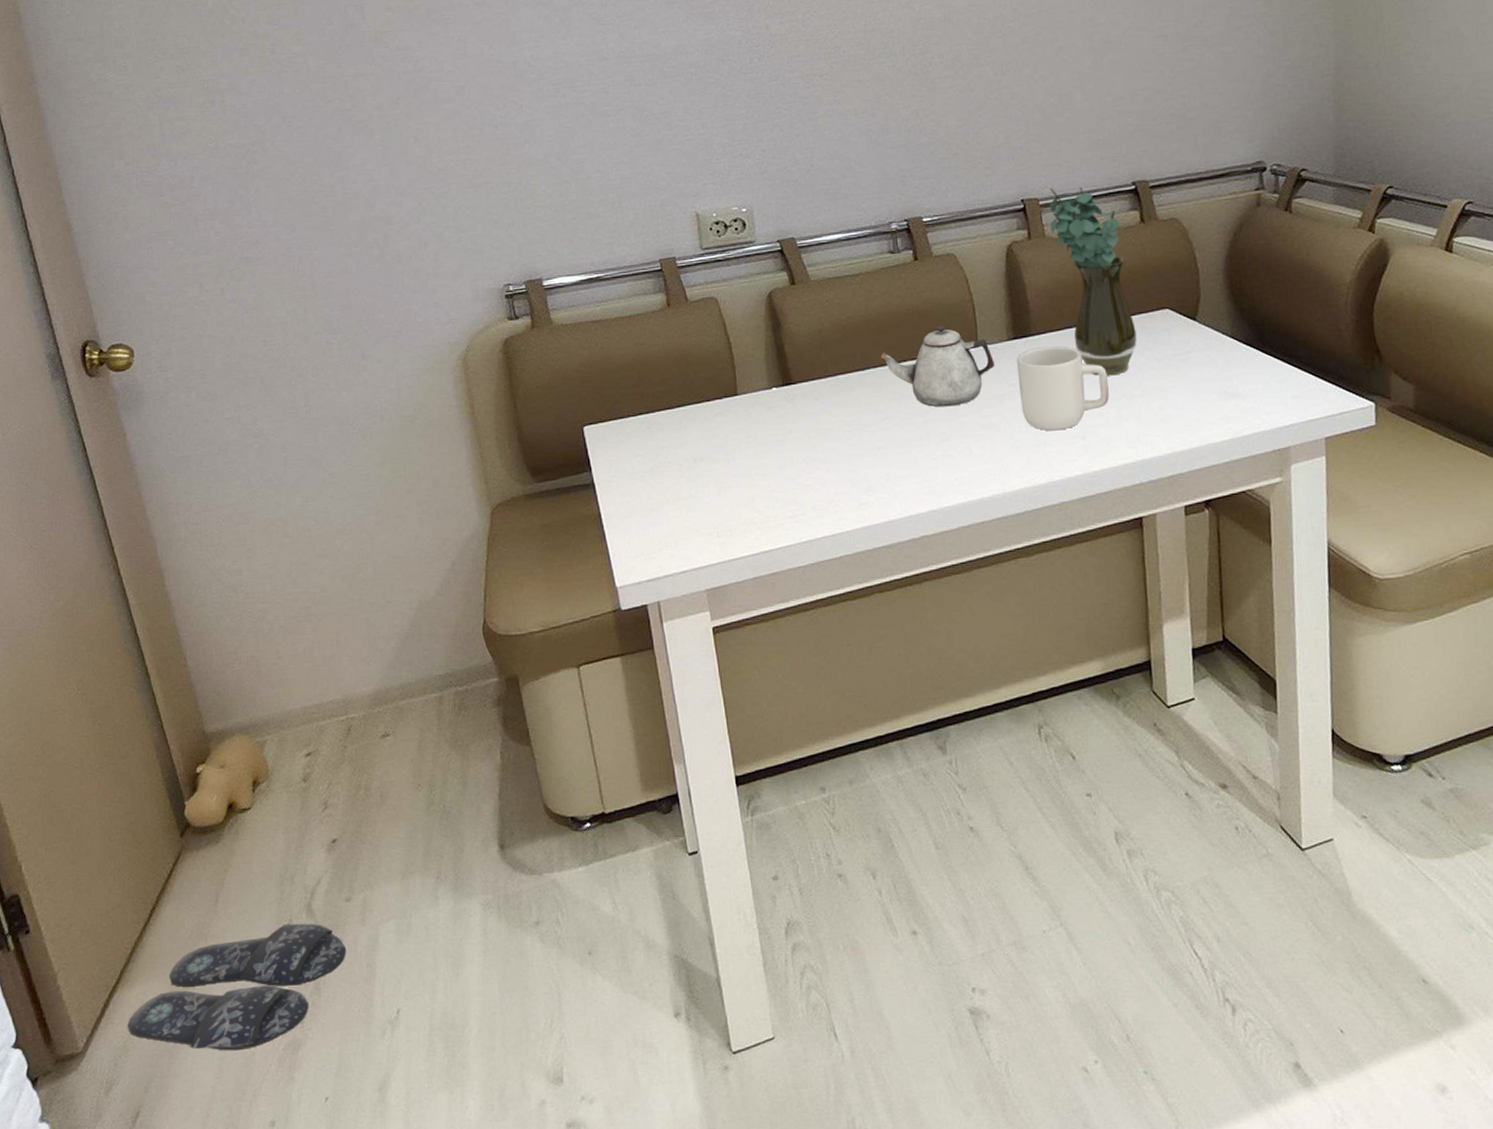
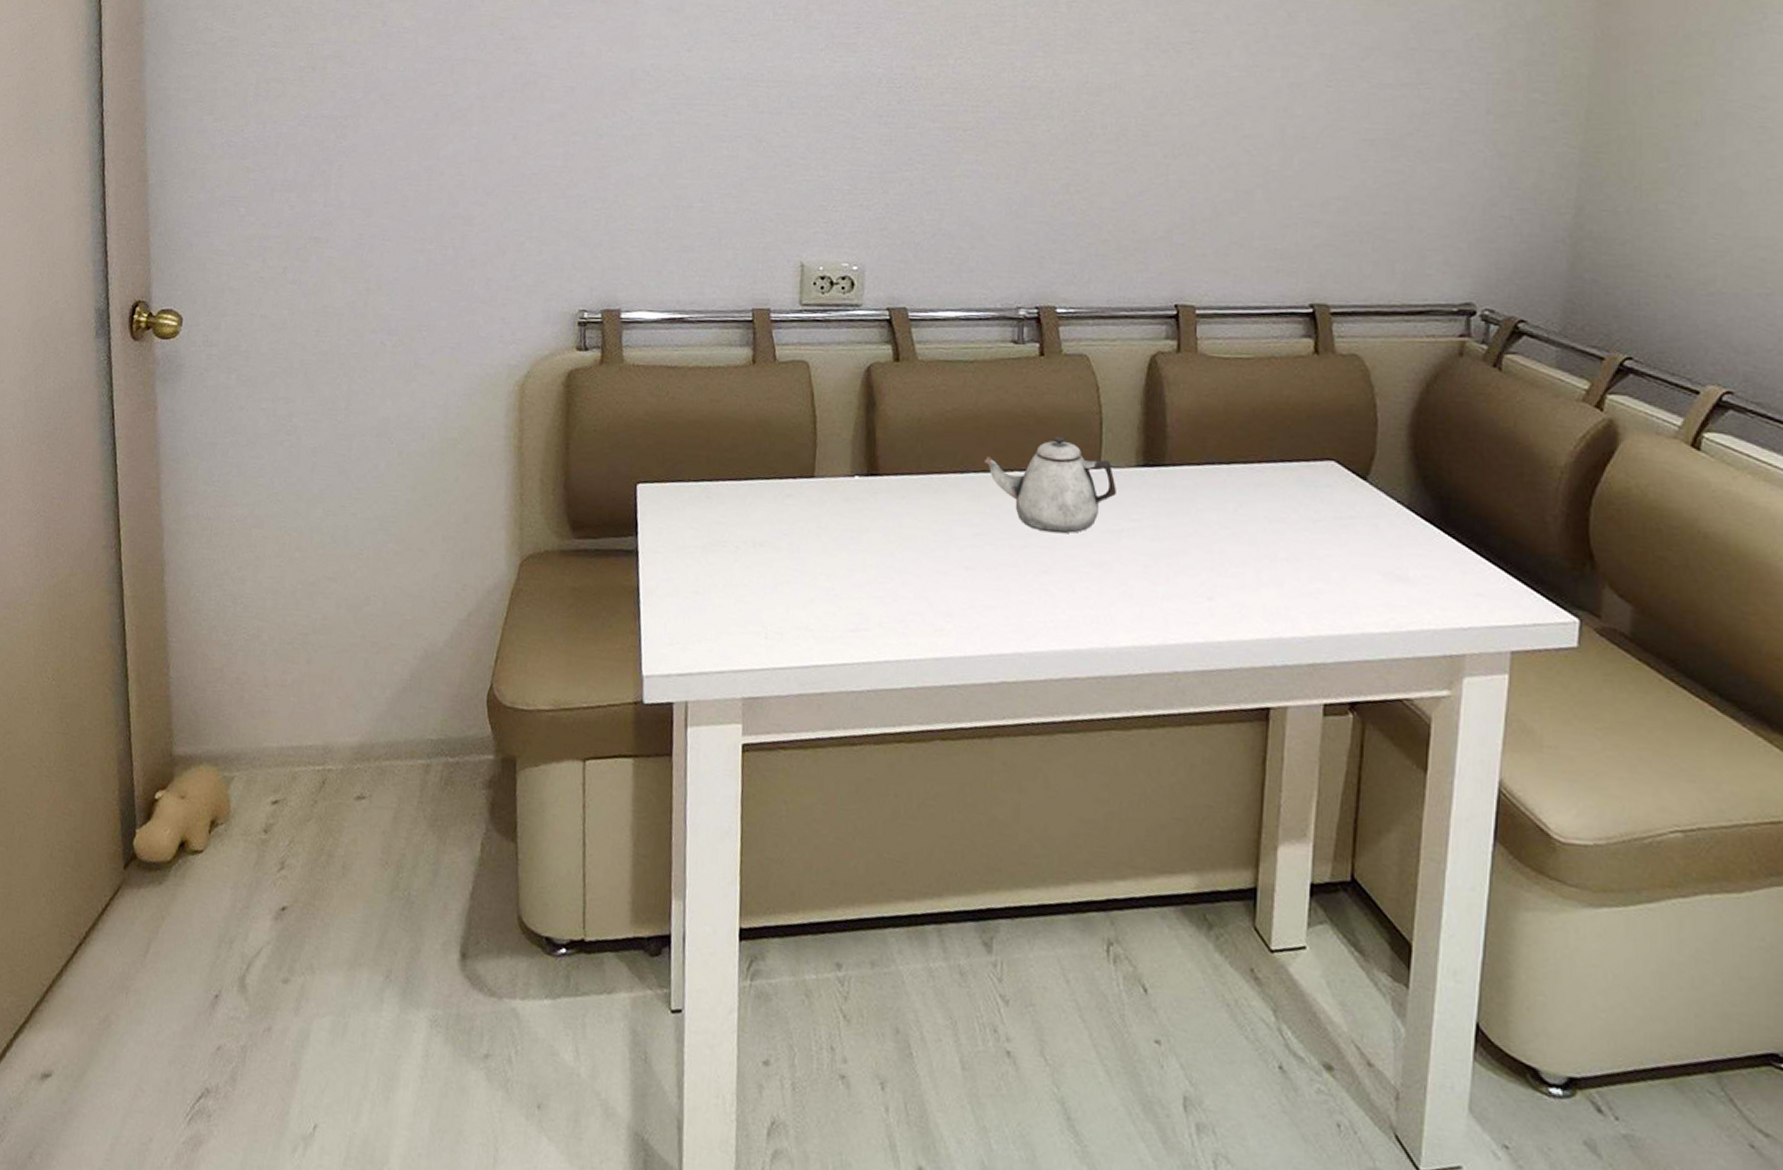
slippers: present [127,923,347,1051] -> none [26,994,273,1133]
mug: present [1016,345,1109,431] -> none [1141,481,1250,585]
vase: present [1049,186,1137,376] -> none [1204,296,1292,530]

